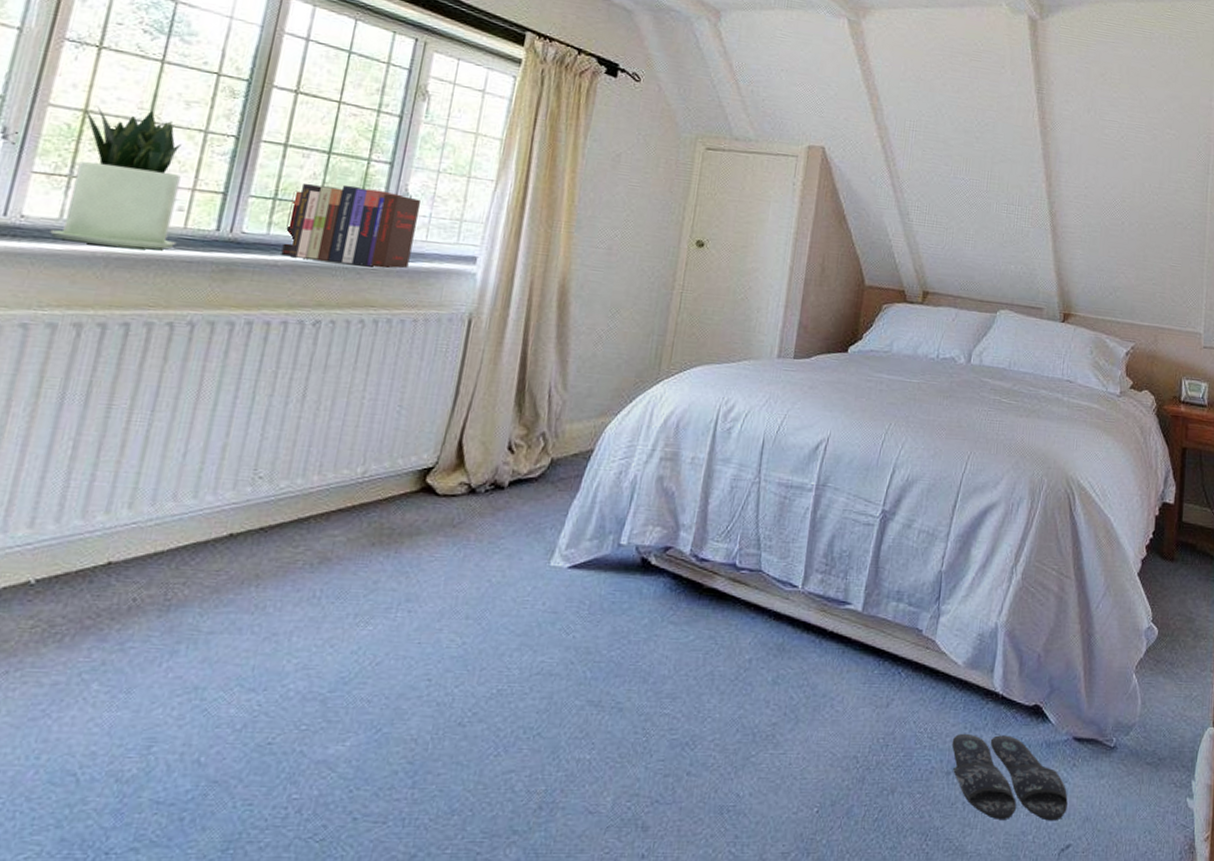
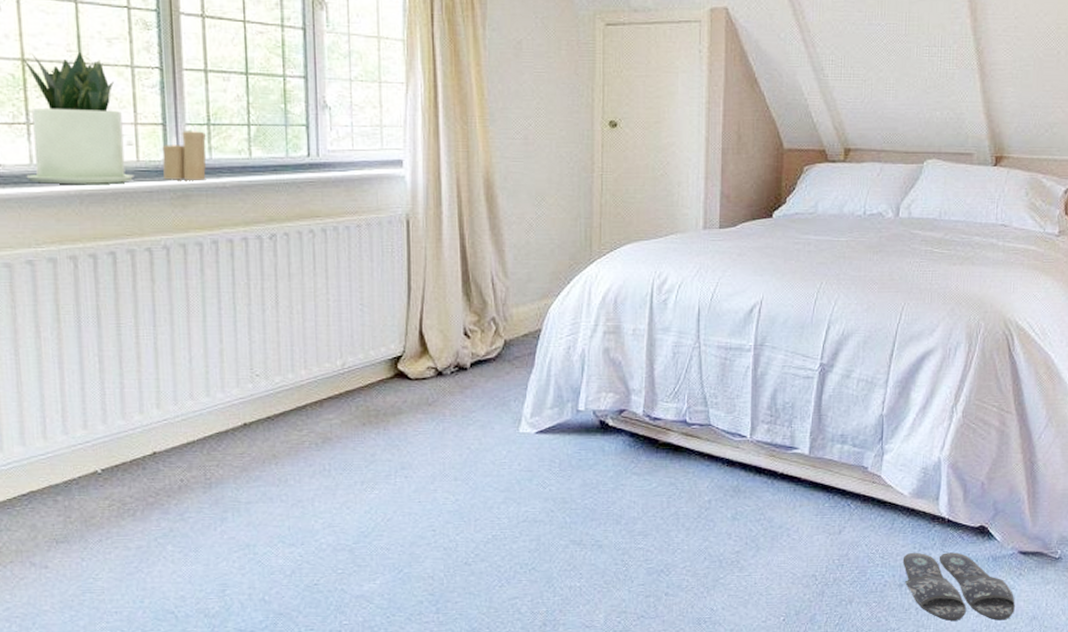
candle: none [209,198,269,256] -> present [162,125,207,180]
books: present [281,183,420,269] -> none [223,103,342,180]

